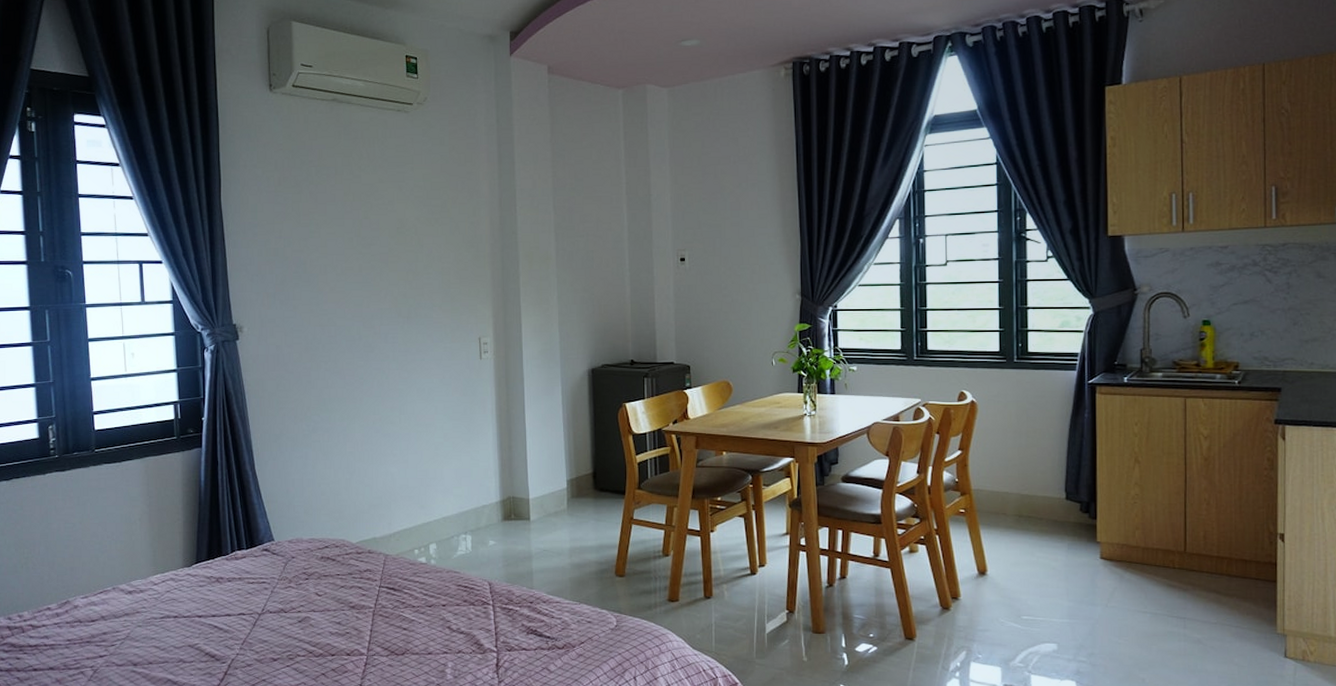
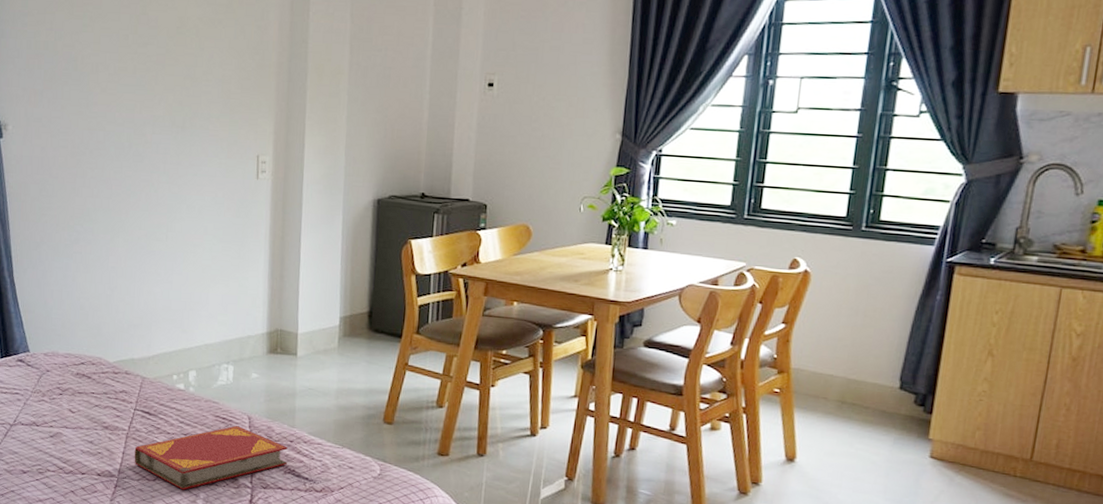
hardback book: none [382,593,530,661] -> present [134,425,288,490]

